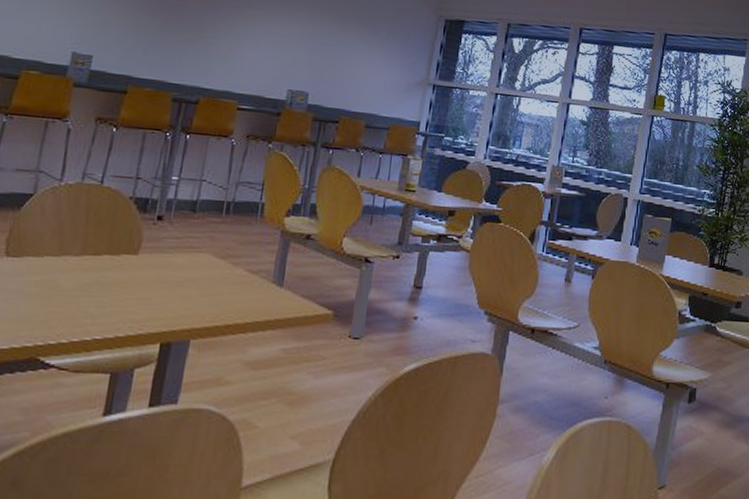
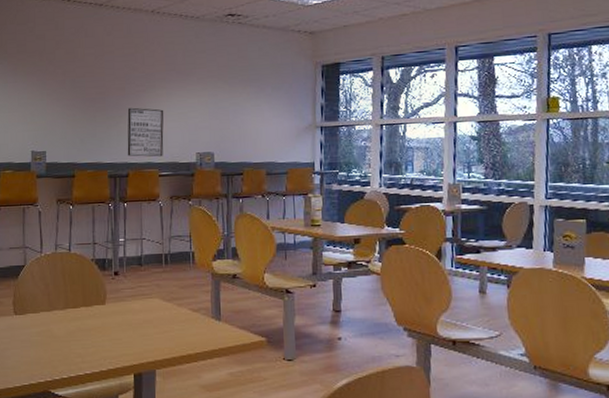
wall art: none [201,23,258,88] -> present [127,107,164,157]

